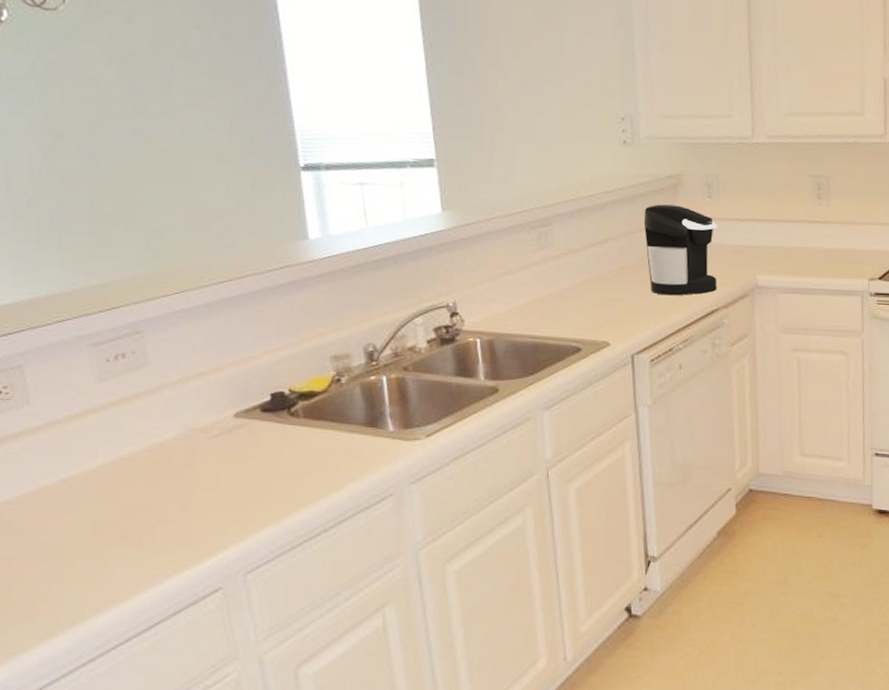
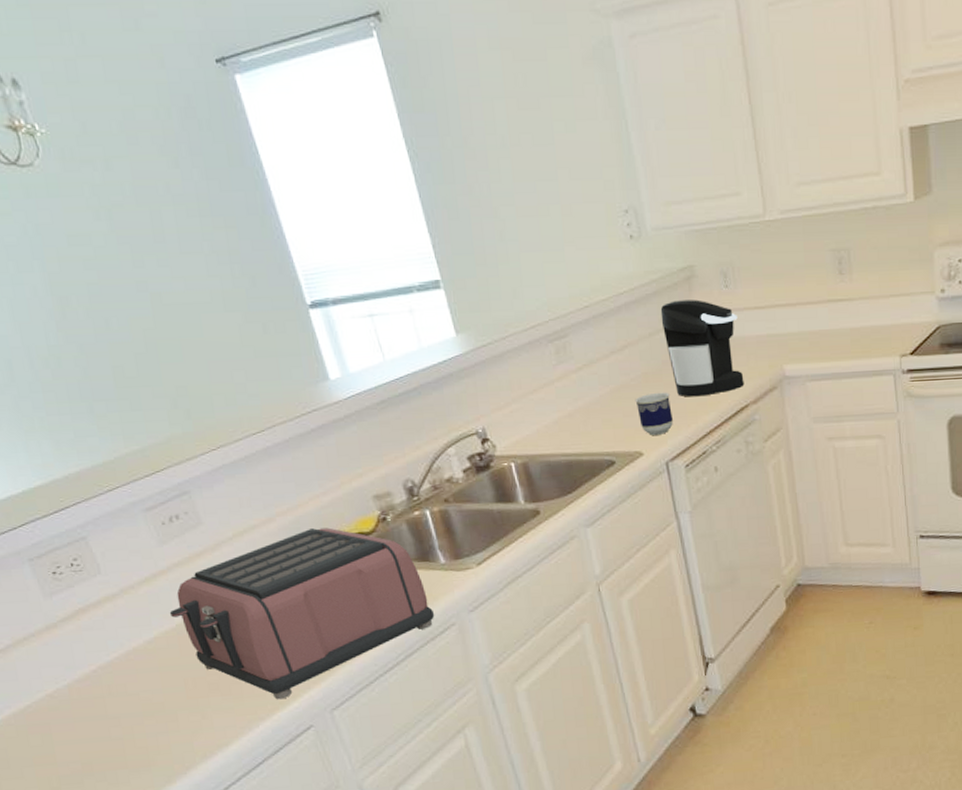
toaster: none [93,382,374,557] -> present [169,528,435,700]
cup: none [608,287,644,328] -> present [635,392,673,435]

